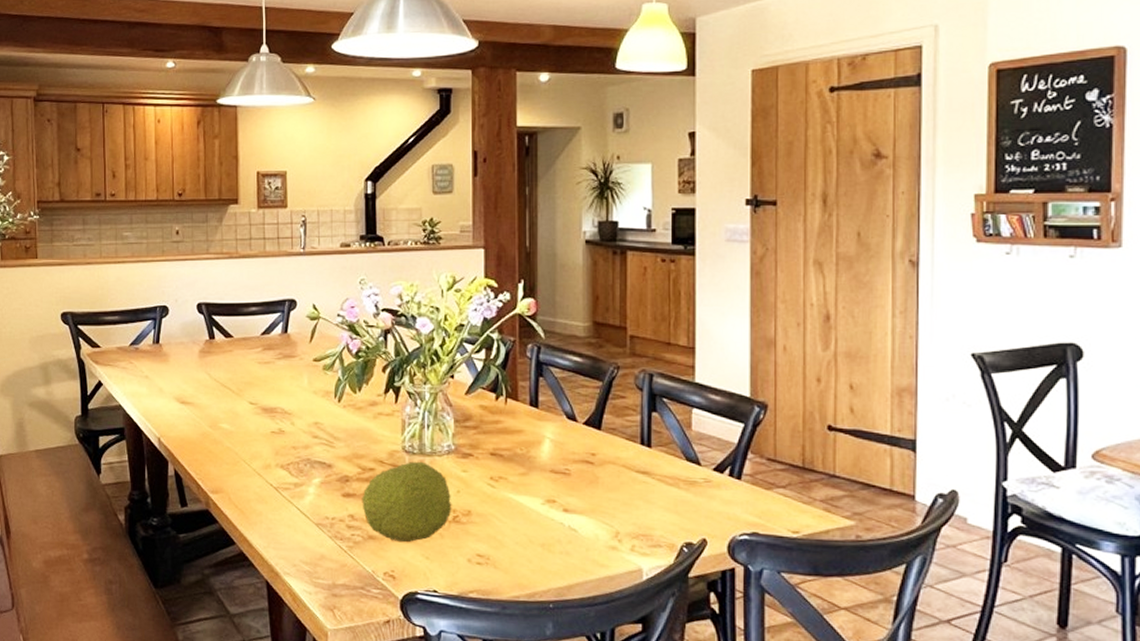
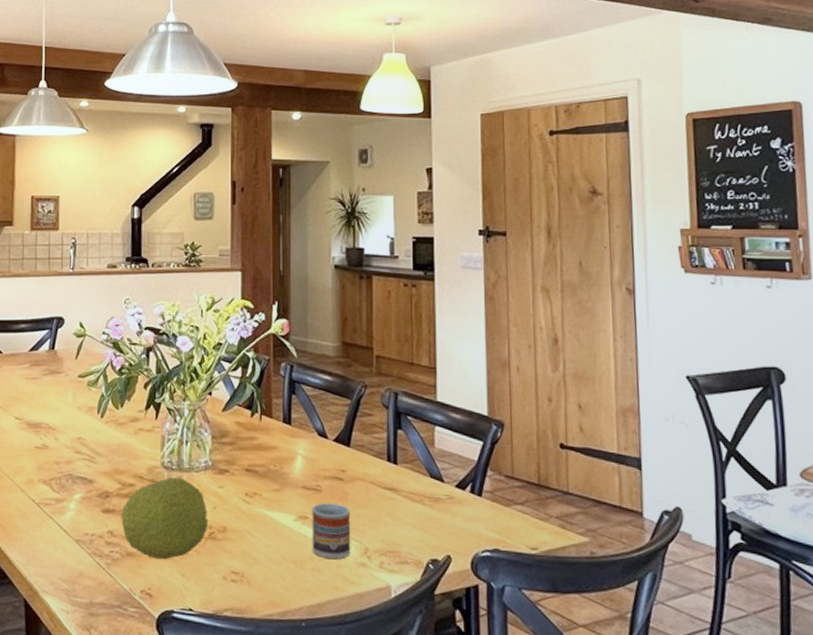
cup: none [560,486,601,543] -> present [312,503,351,559]

